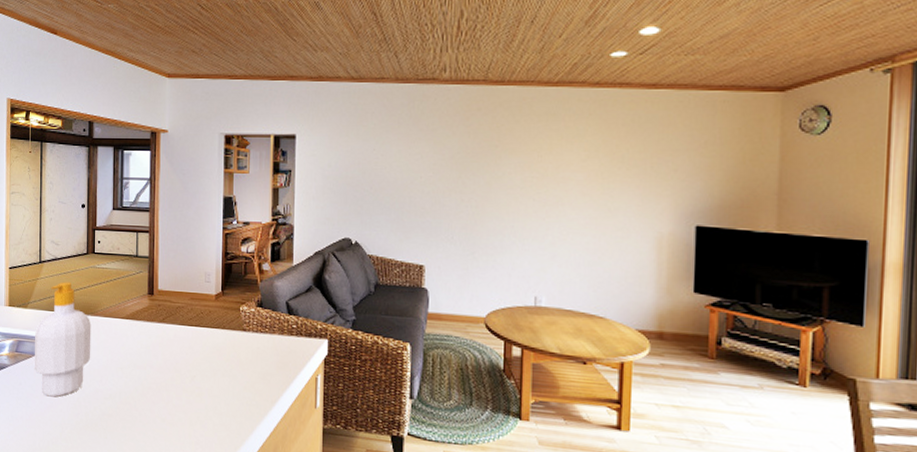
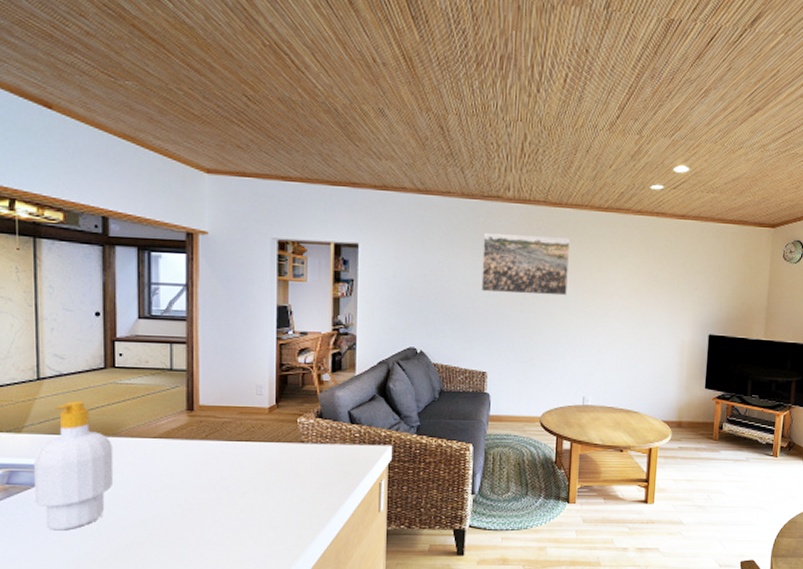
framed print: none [417,116,514,182] -> present [481,232,570,296]

